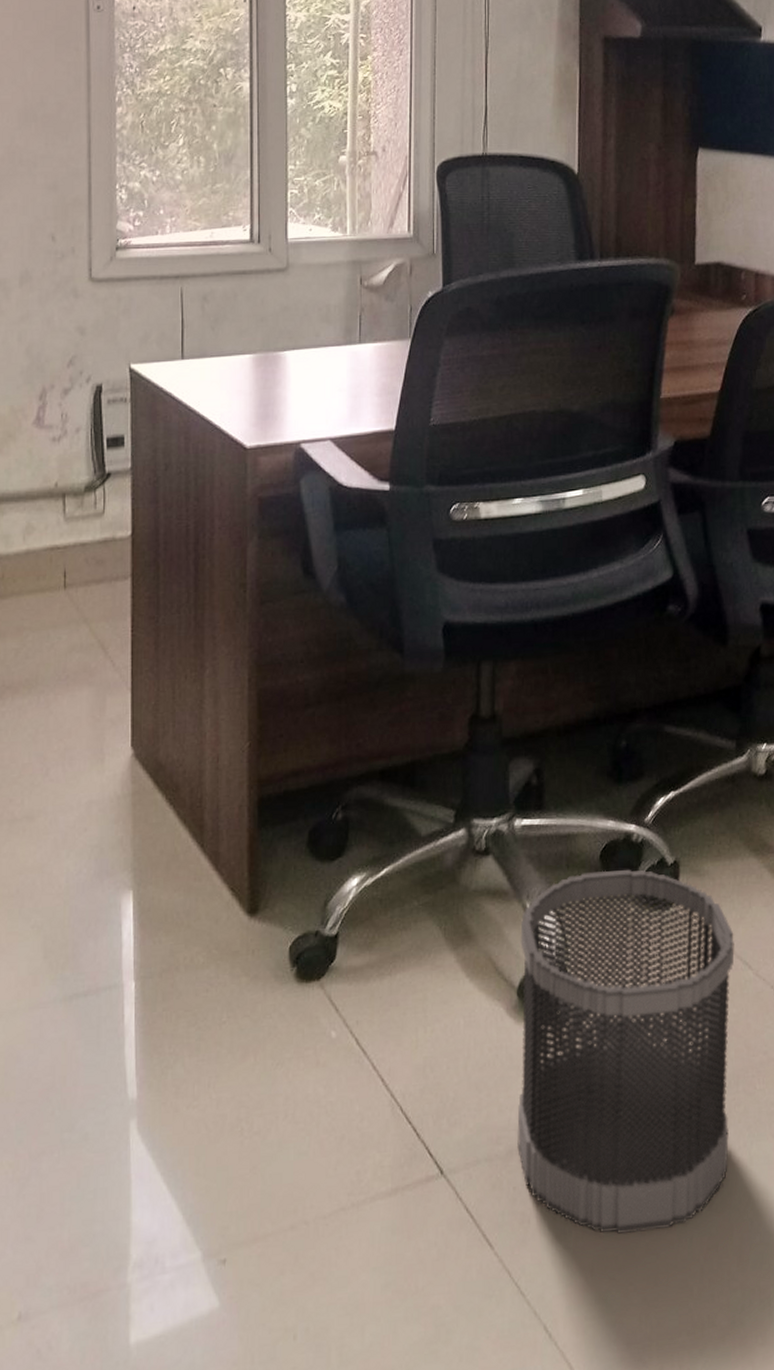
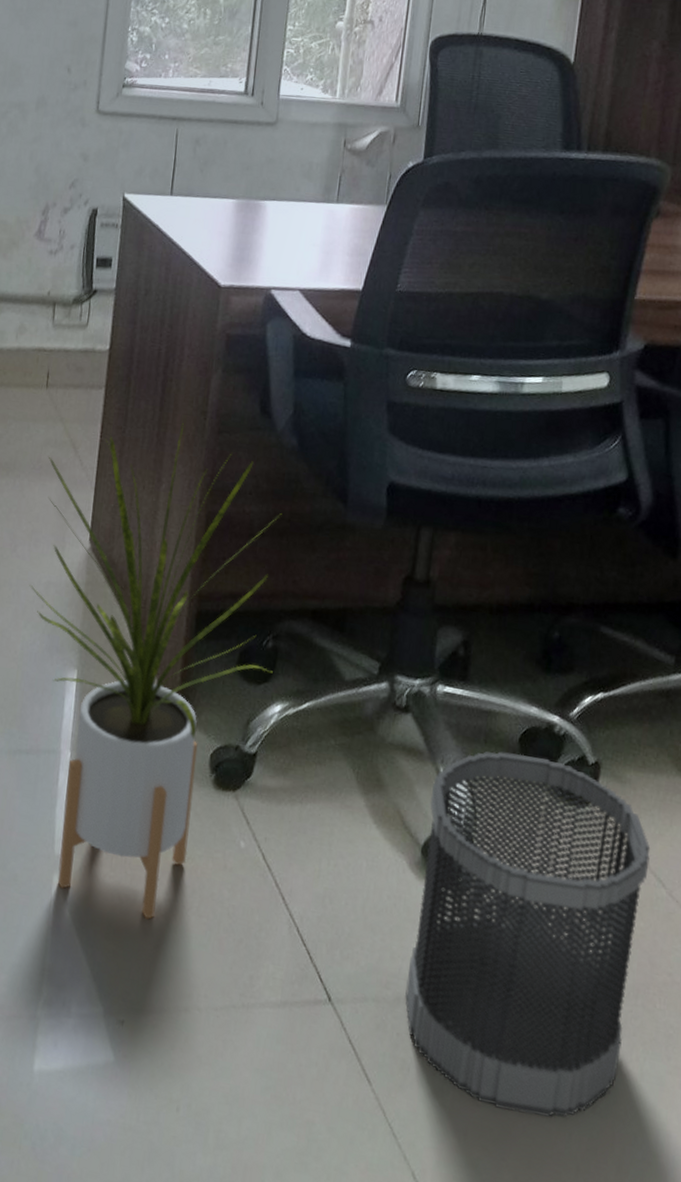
house plant: none [68,601,346,1142] -> present [29,423,282,919]

